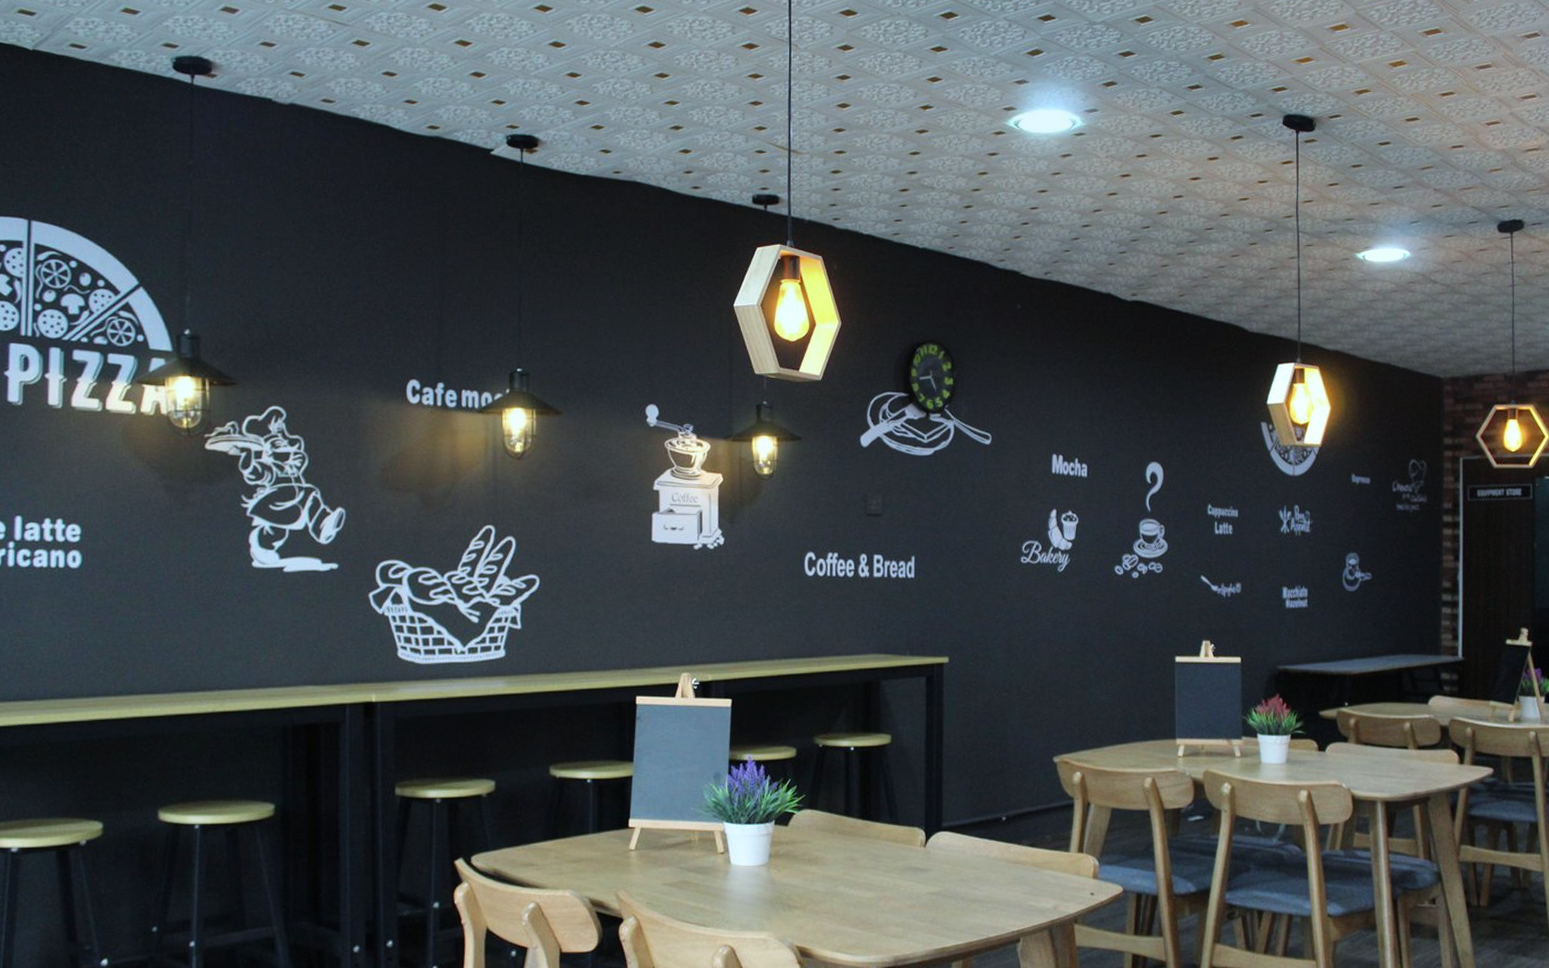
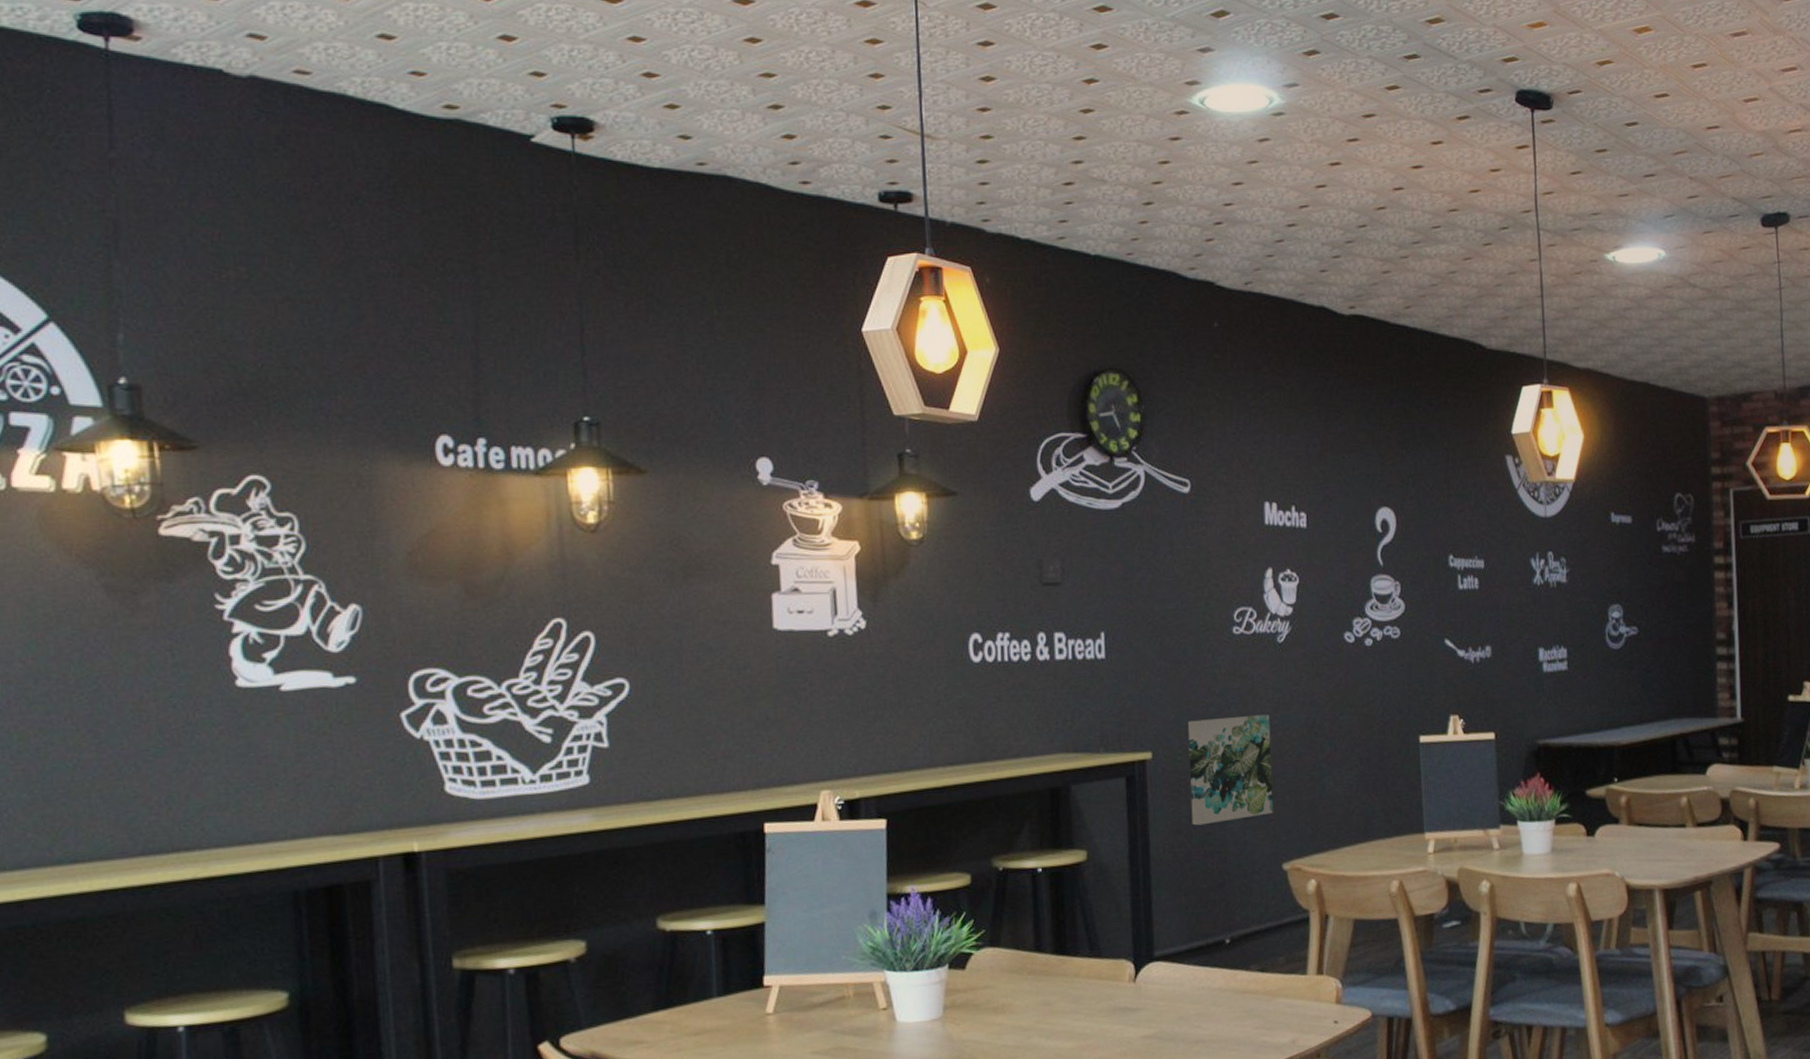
wall art: none [979,631,1049,720] -> present [1187,714,1274,826]

